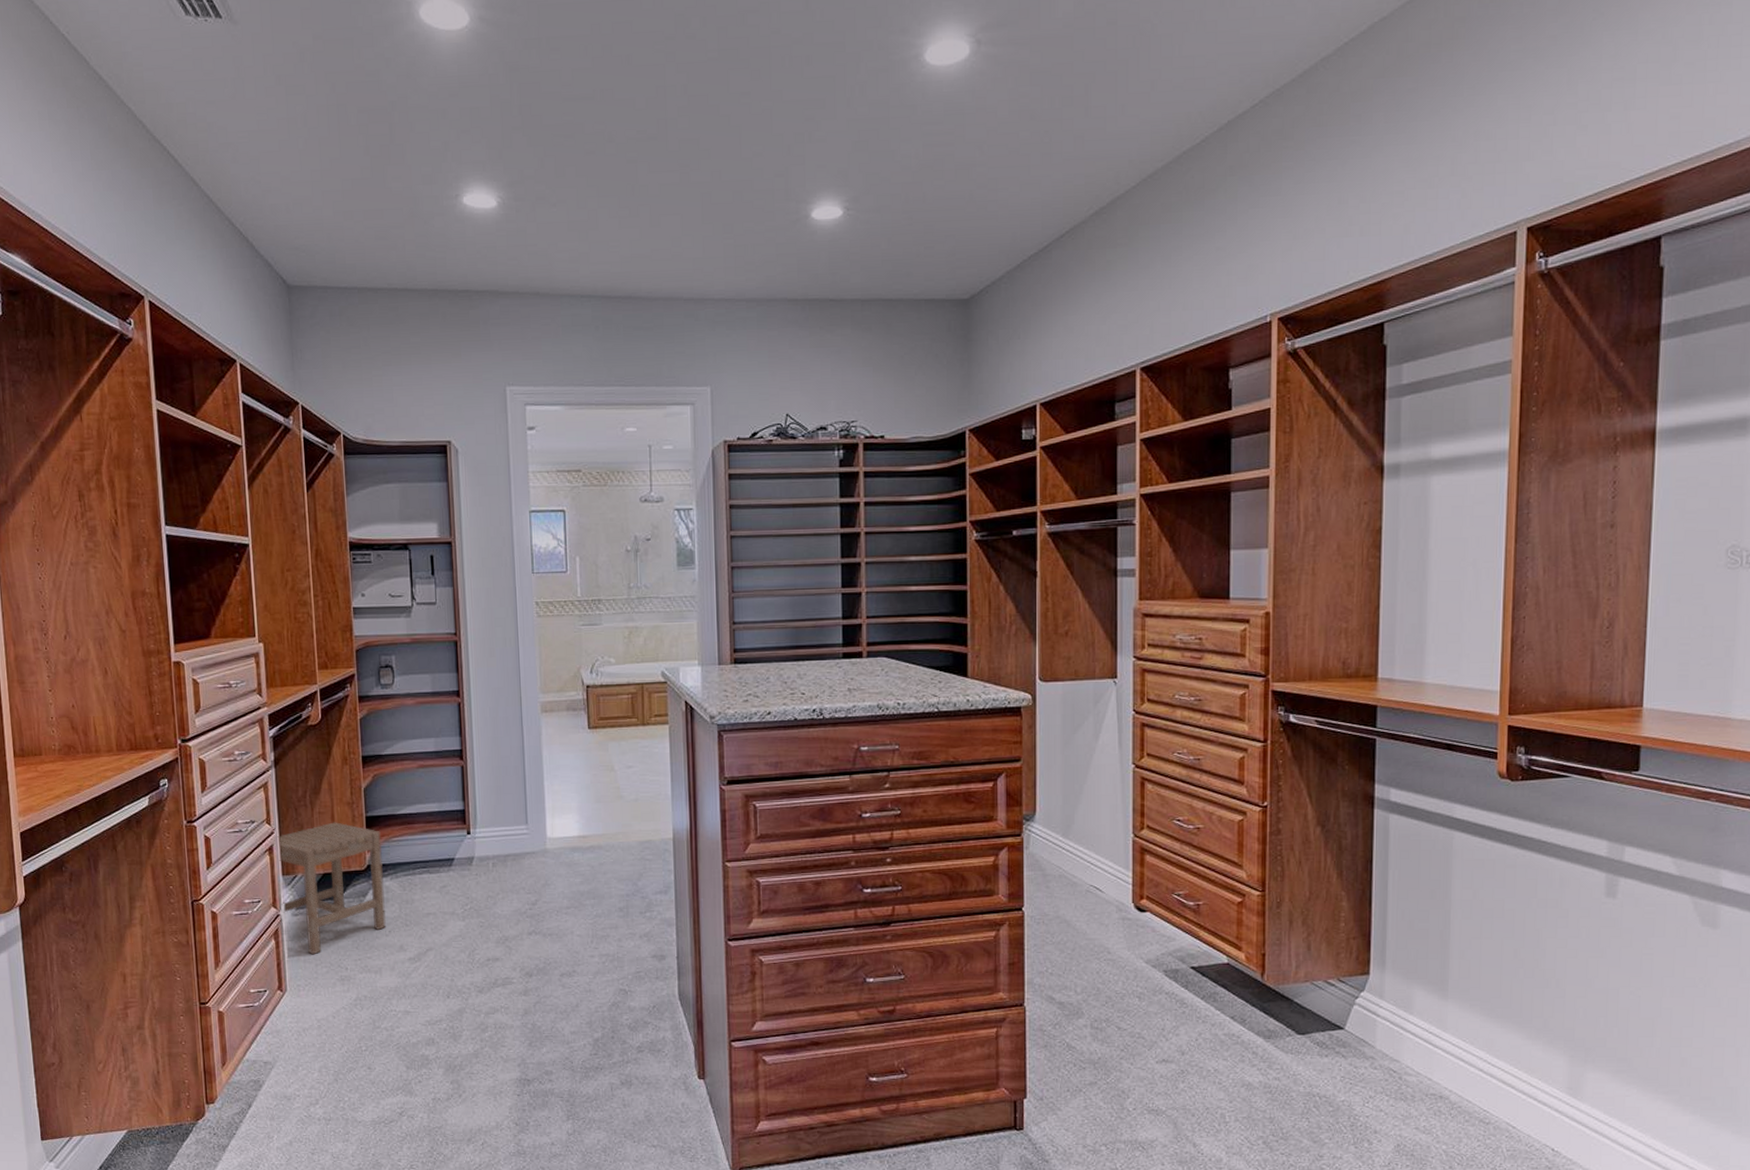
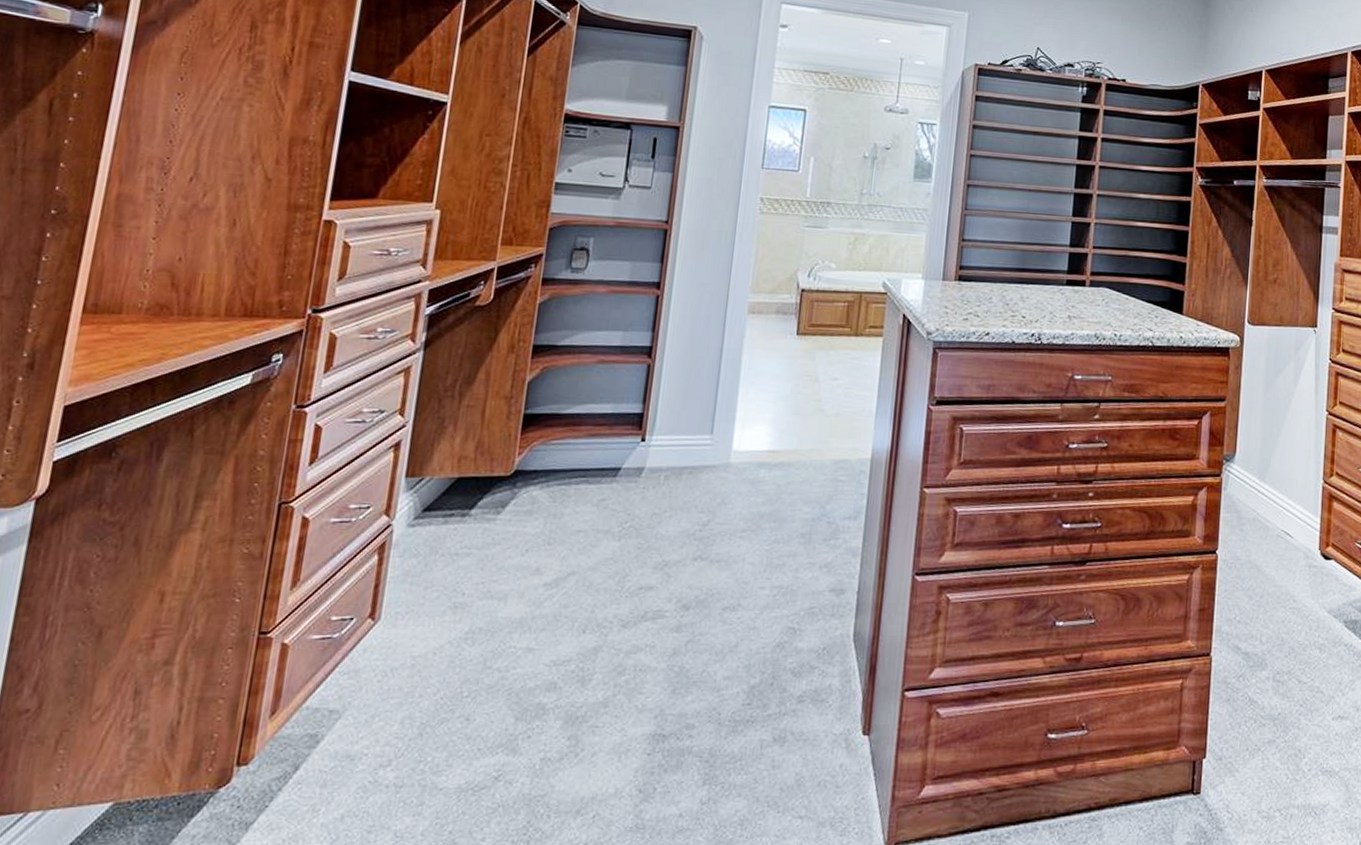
stool: present [277,822,386,955] -> none [397,418,538,576]

